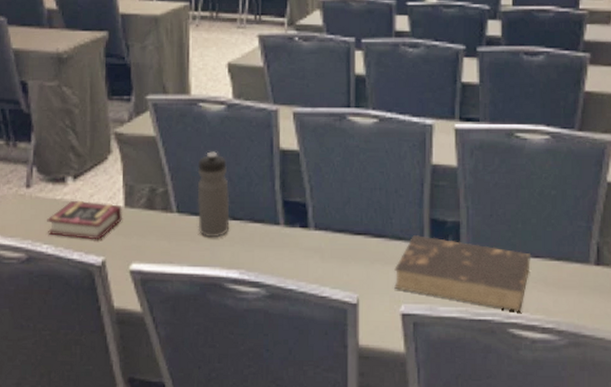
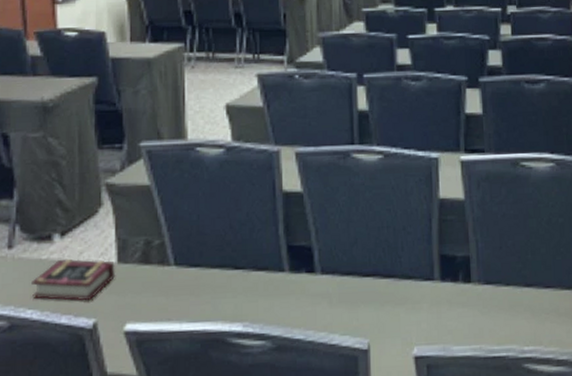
water bottle: present [197,151,230,238] -> none [196,198,232,290]
book: present [394,235,530,313] -> none [405,273,542,346]

